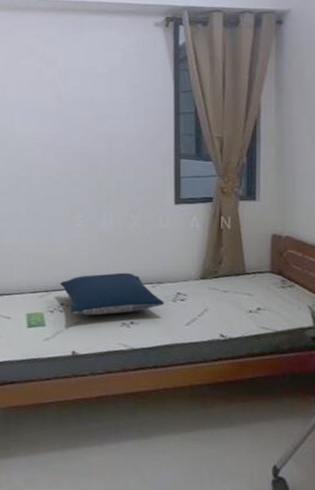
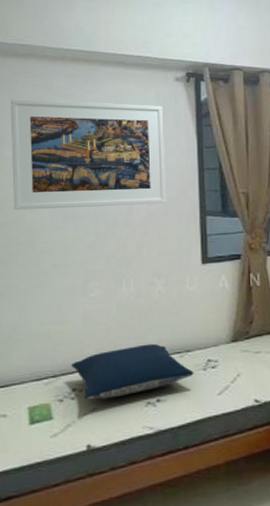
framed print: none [11,49,144,149] -> present [10,99,167,211]

